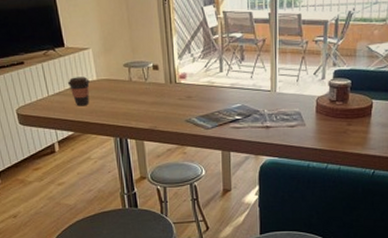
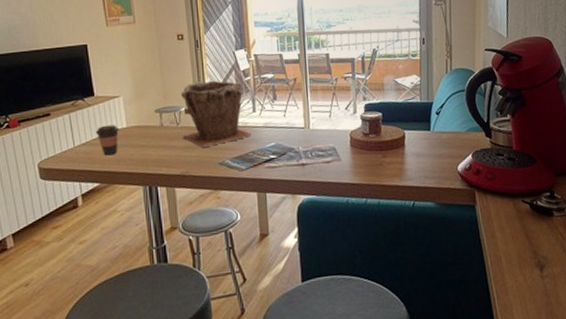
plant pot: none [149,37,218,104] -> present [181,80,252,147]

